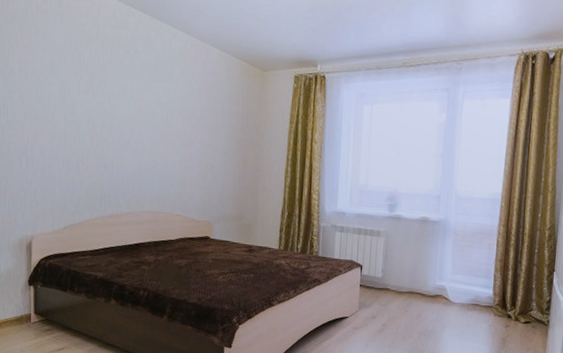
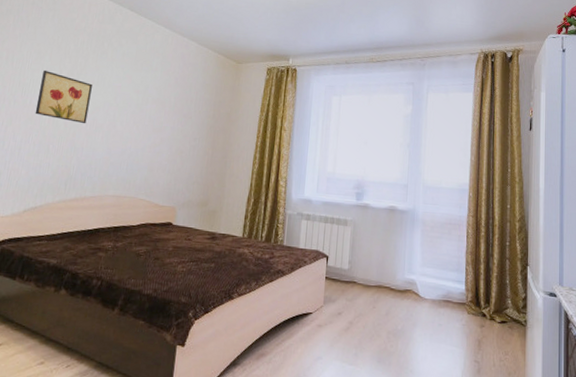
wall art: none [59,82,113,140] -> present [35,70,92,124]

